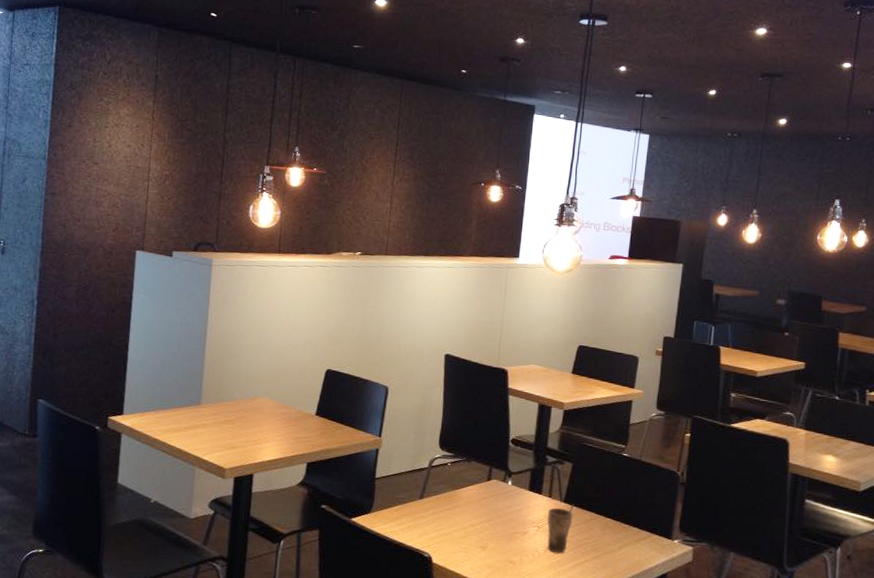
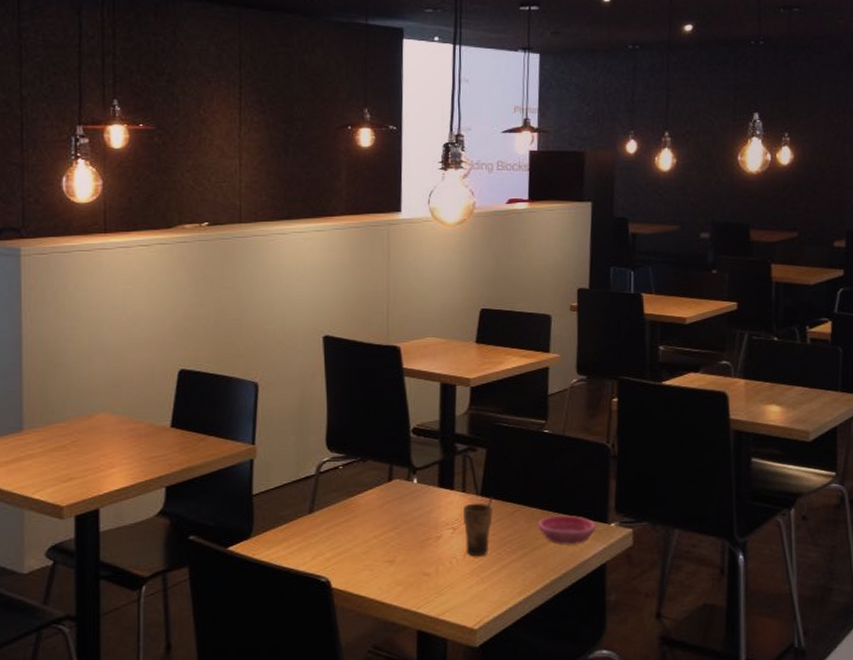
saucer: none [611,527,662,554] -> present [538,515,597,544]

